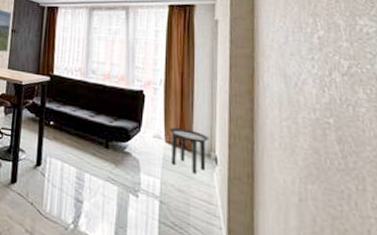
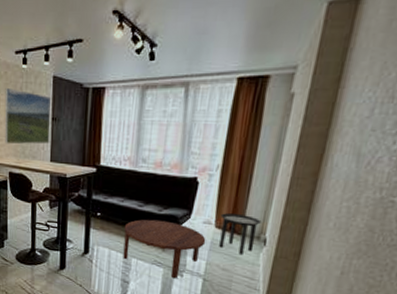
coffee table: none [76,130,158,200] -> present [123,219,206,279]

